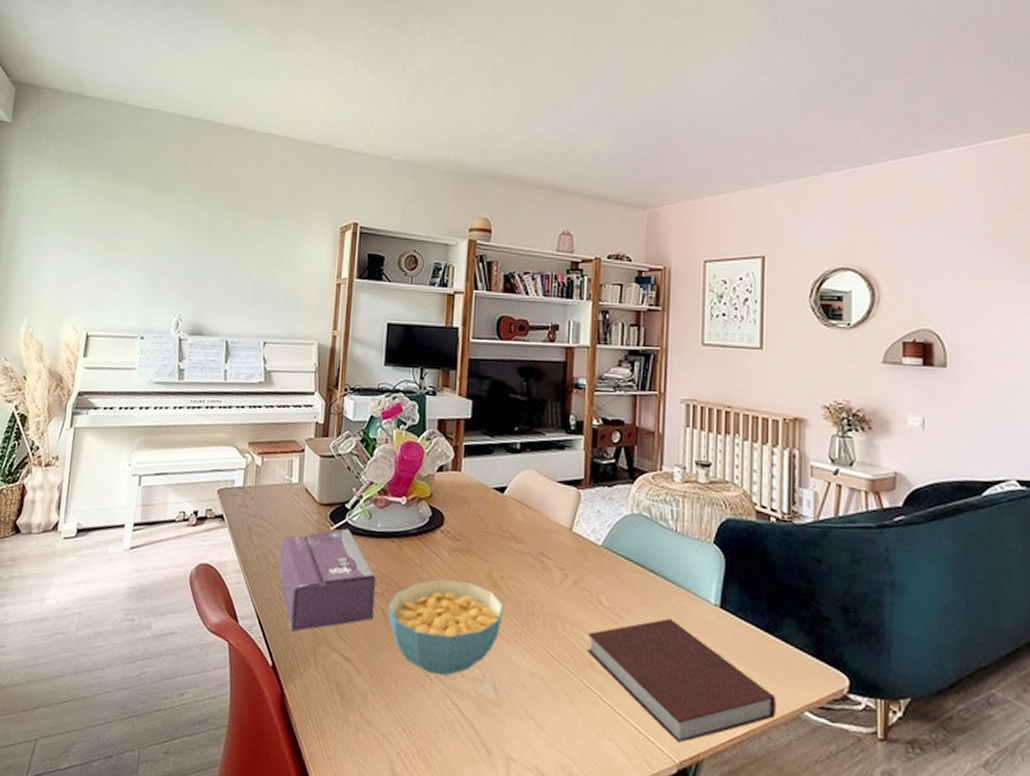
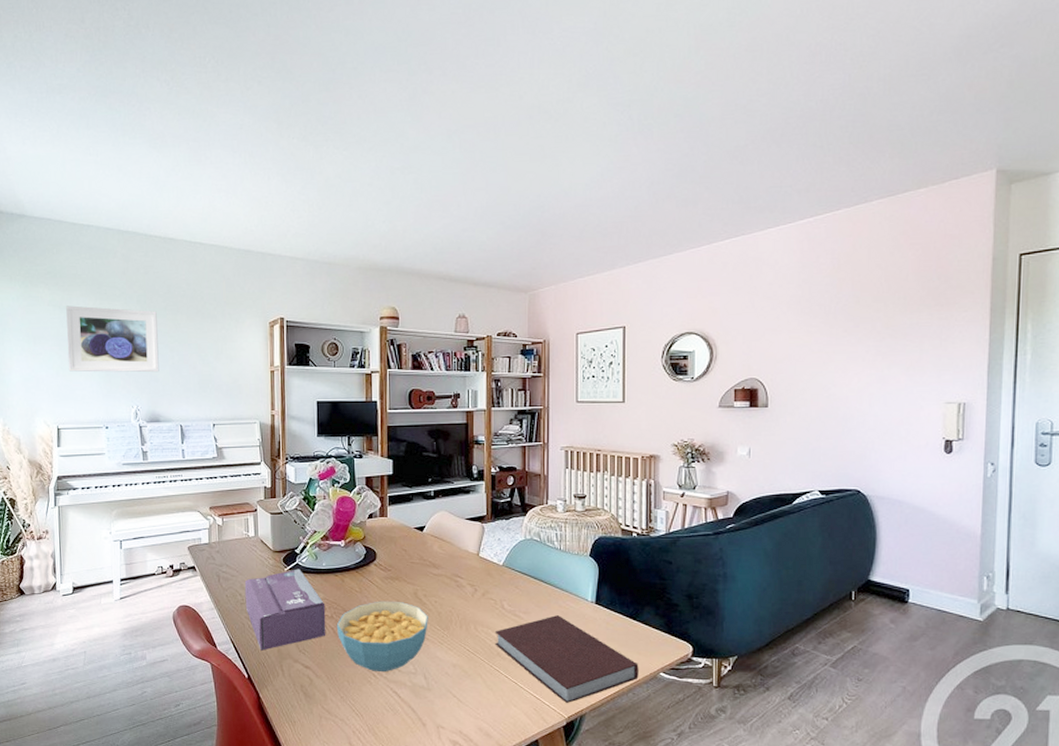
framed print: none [108,196,215,278] -> present [66,305,159,373]

